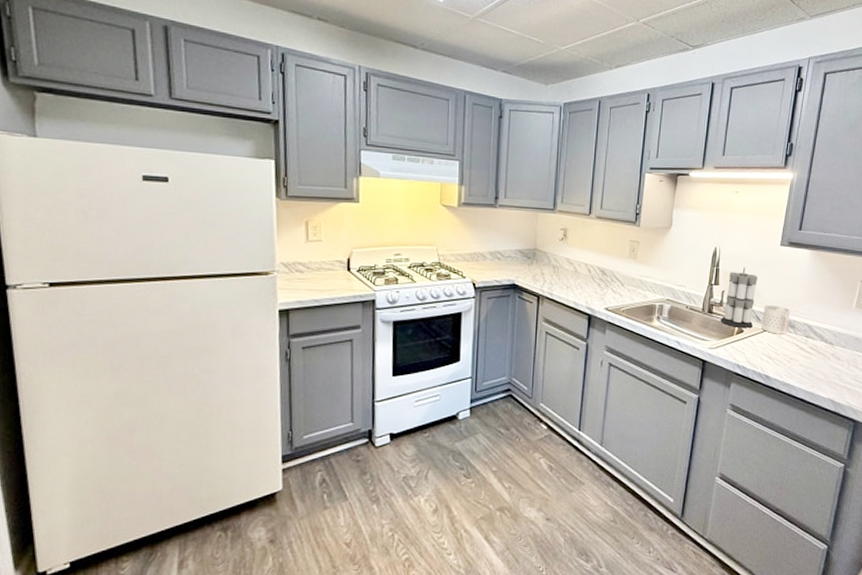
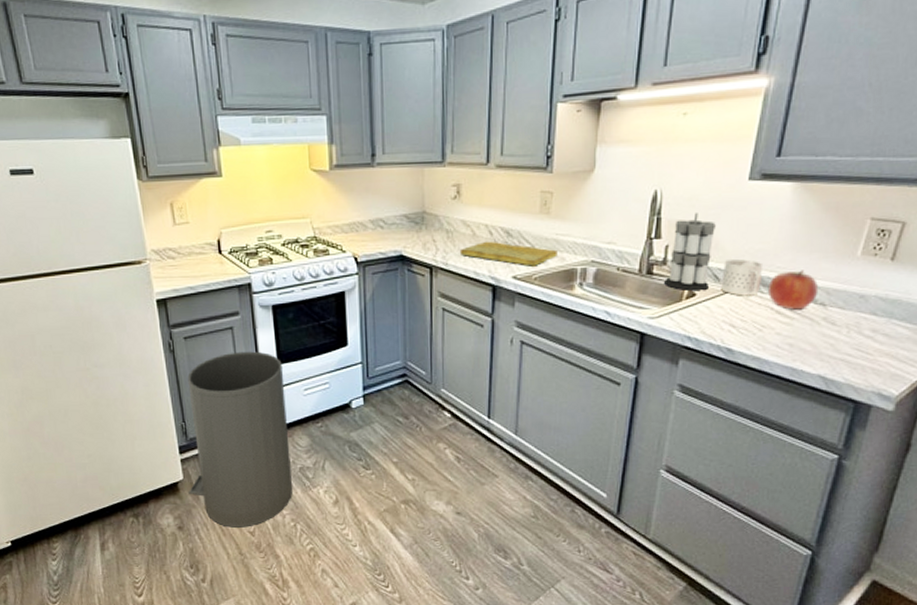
garbage can: none [286,363,397,539] -> present [187,351,292,528]
cutting board: none [563,277,641,301] -> present [459,241,557,267]
fruit: none [794,316,828,347] -> present [768,270,819,310]

